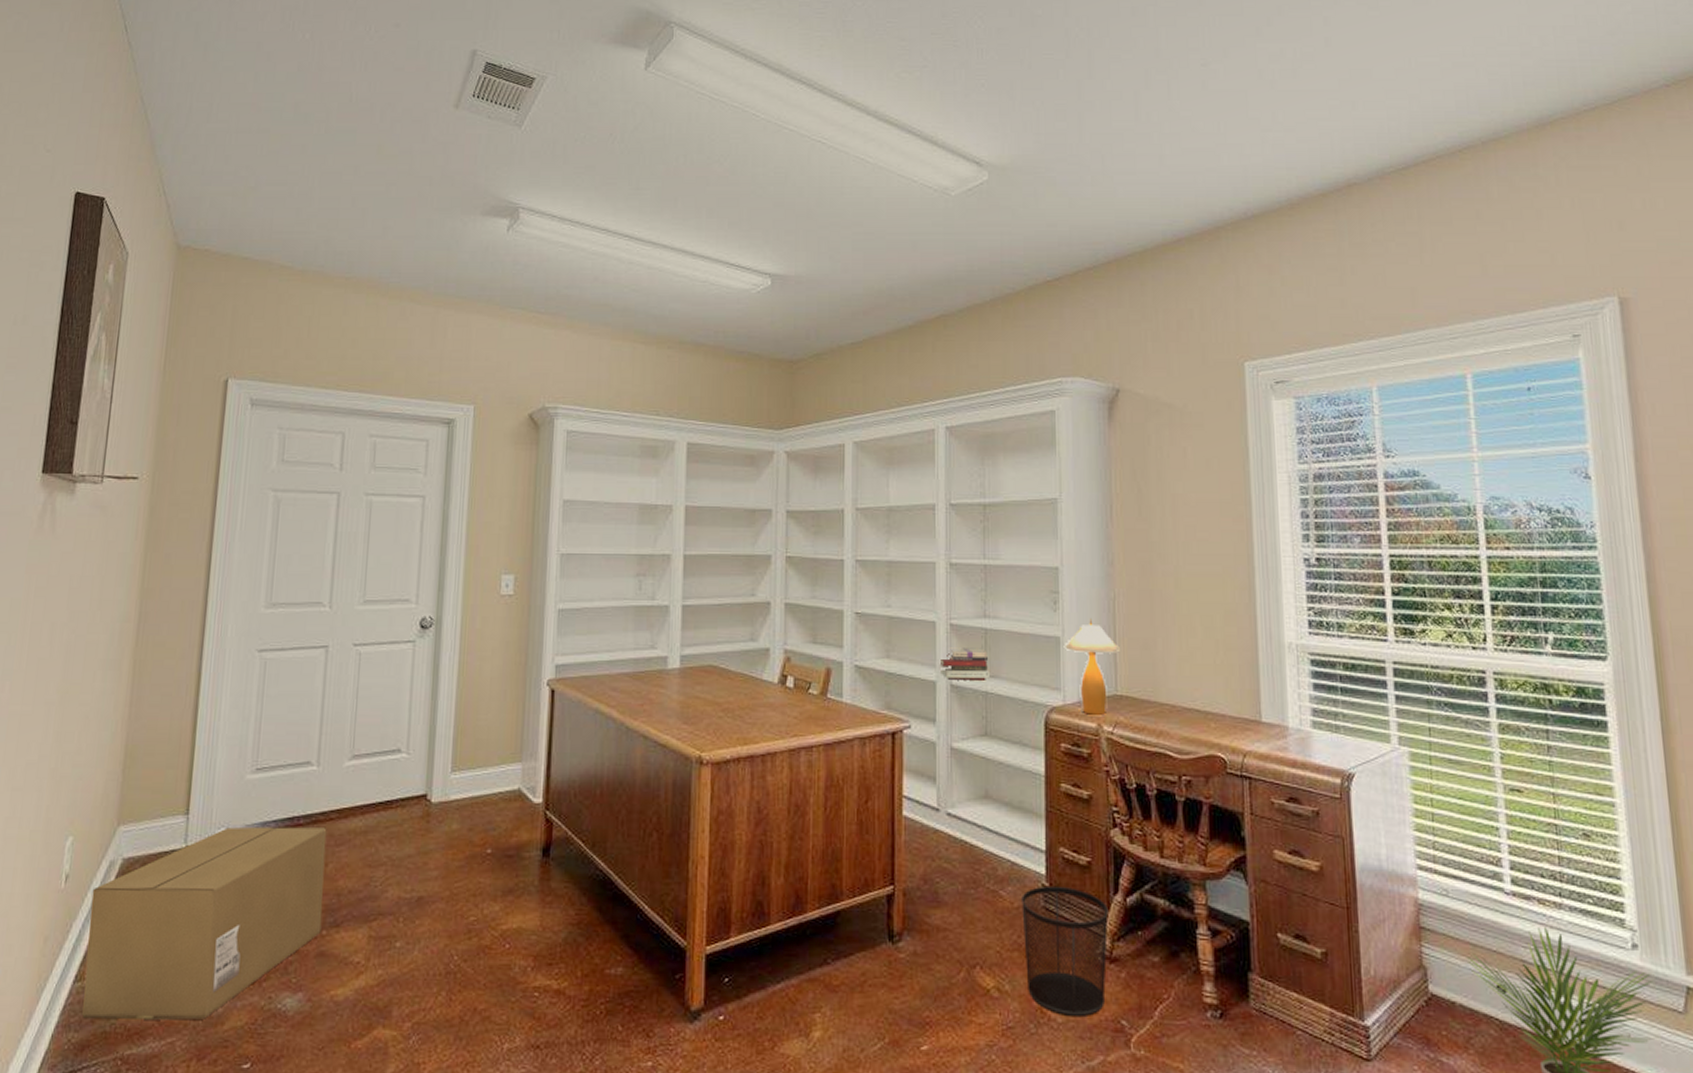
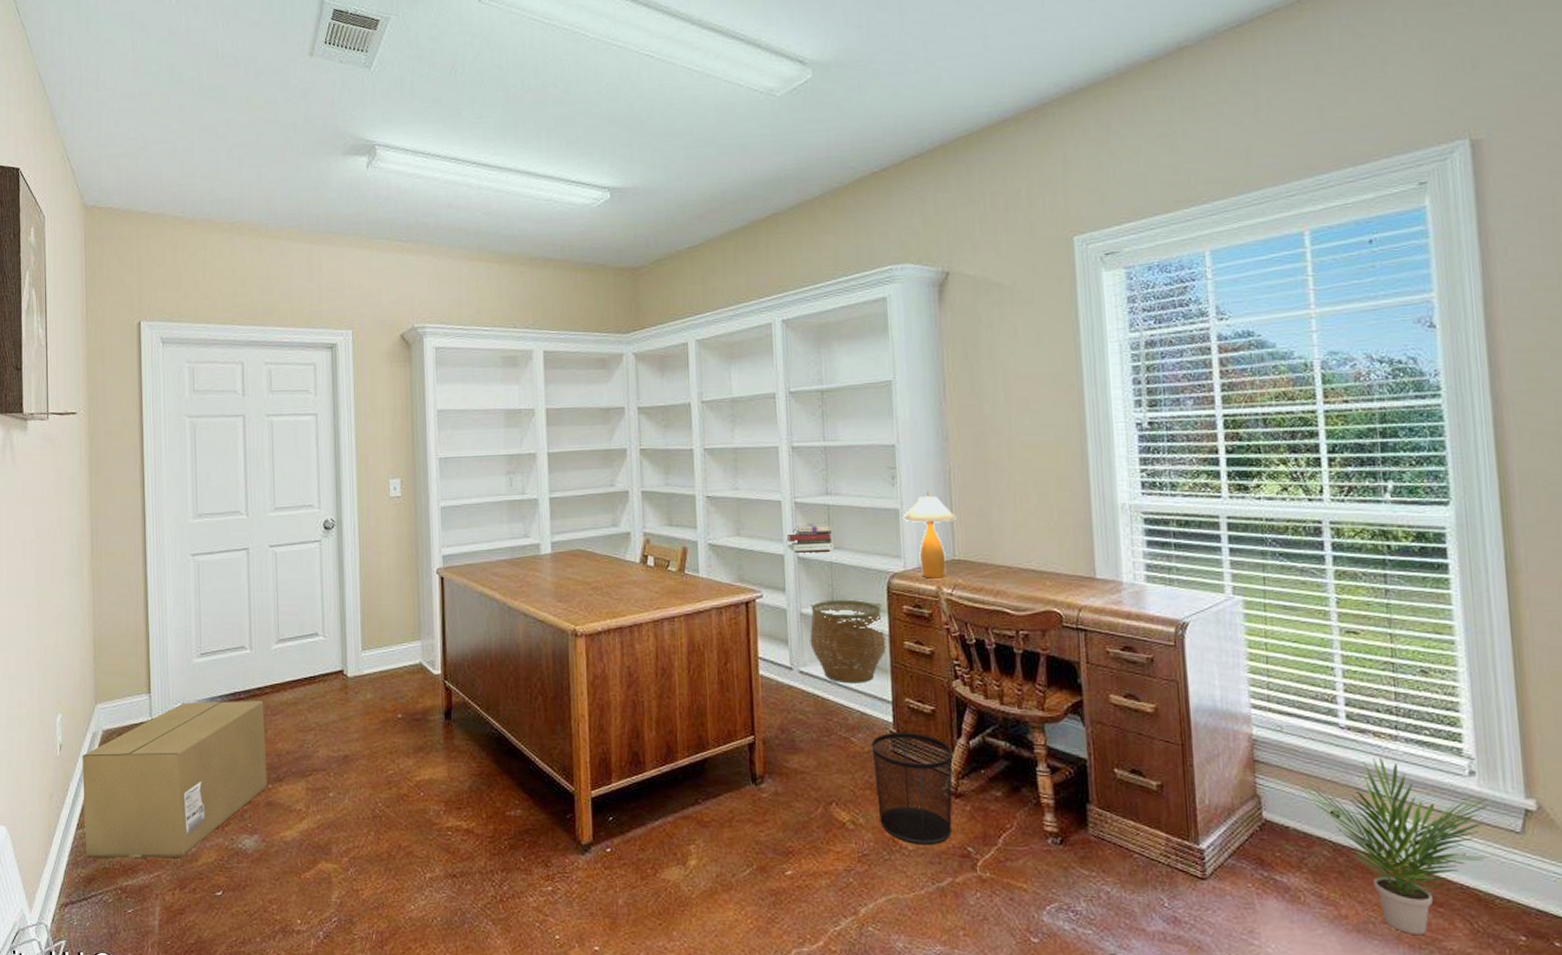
basket: none [960,735,1041,829] -> present [810,600,886,684]

